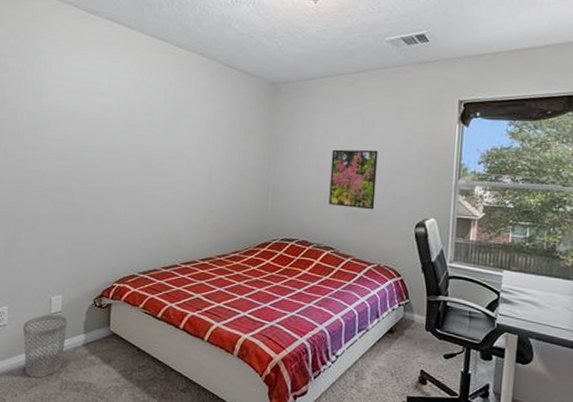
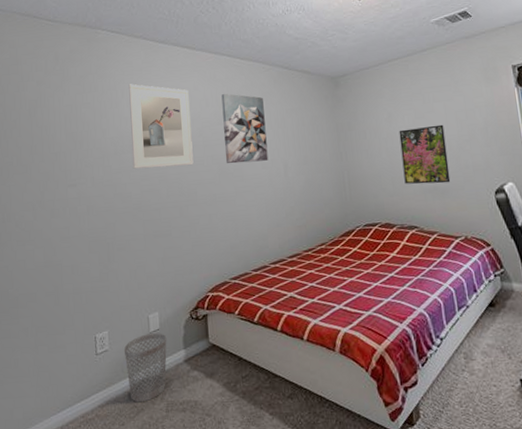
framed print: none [49,54,118,153] -> present [128,84,194,169]
wall art: none [149,81,197,160] -> present [221,93,268,164]

